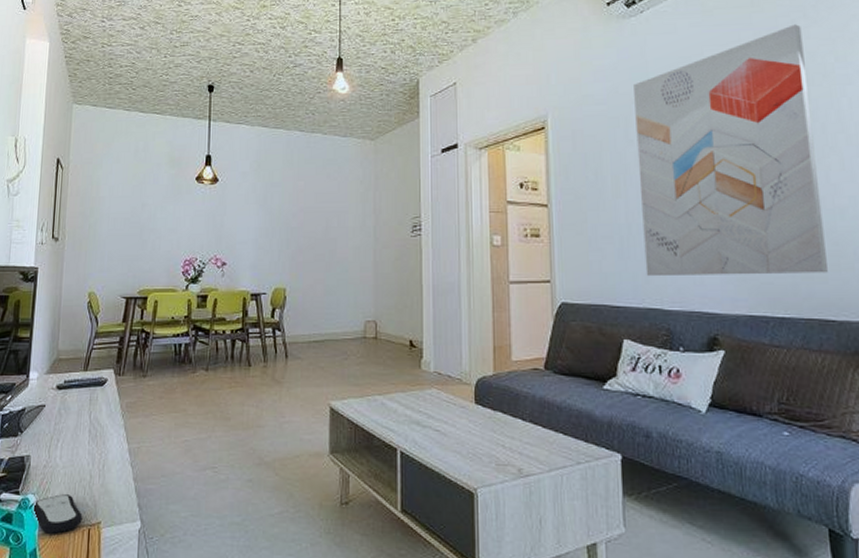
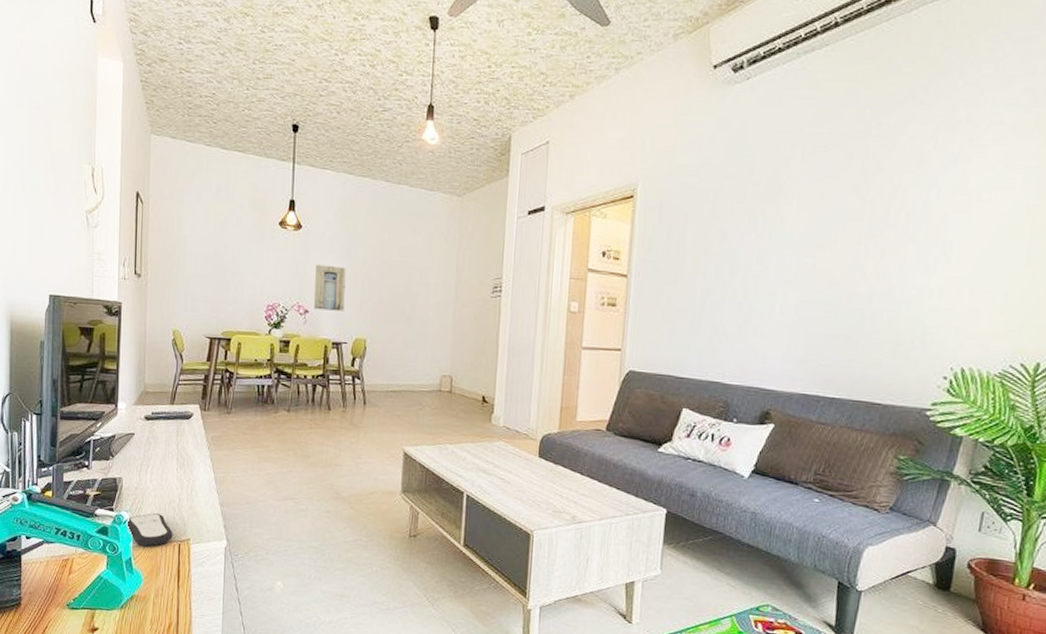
wall art: none [232,216,263,261] -> present [314,264,346,311]
wall art: present [634,24,828,277] -> none [712,105,907,360]

